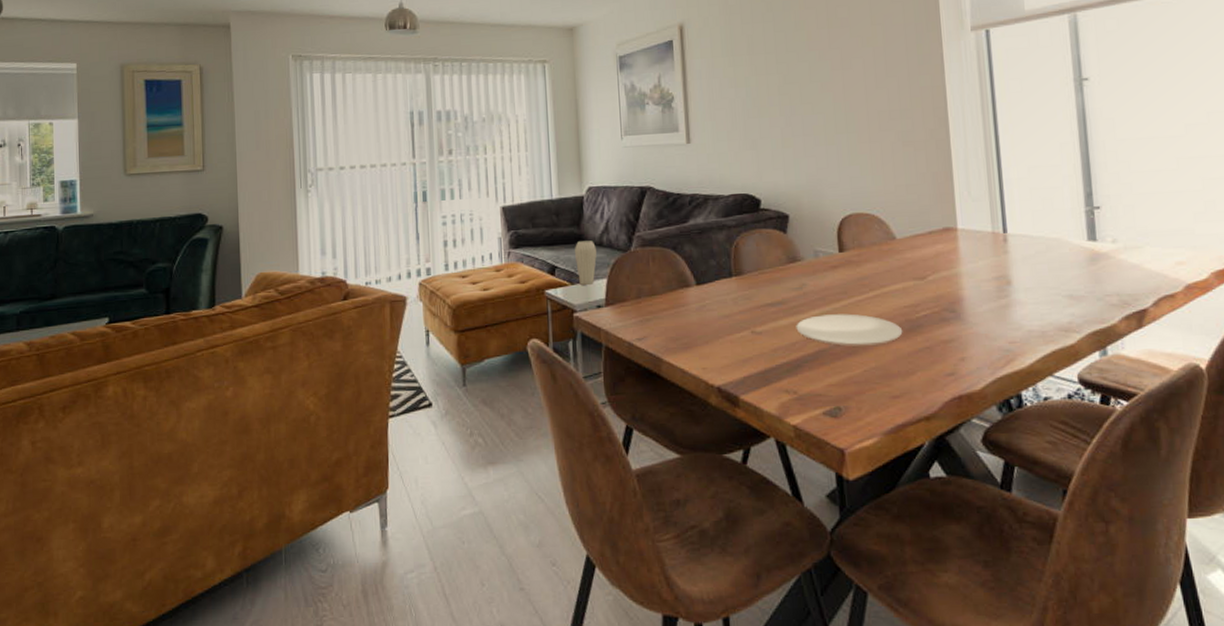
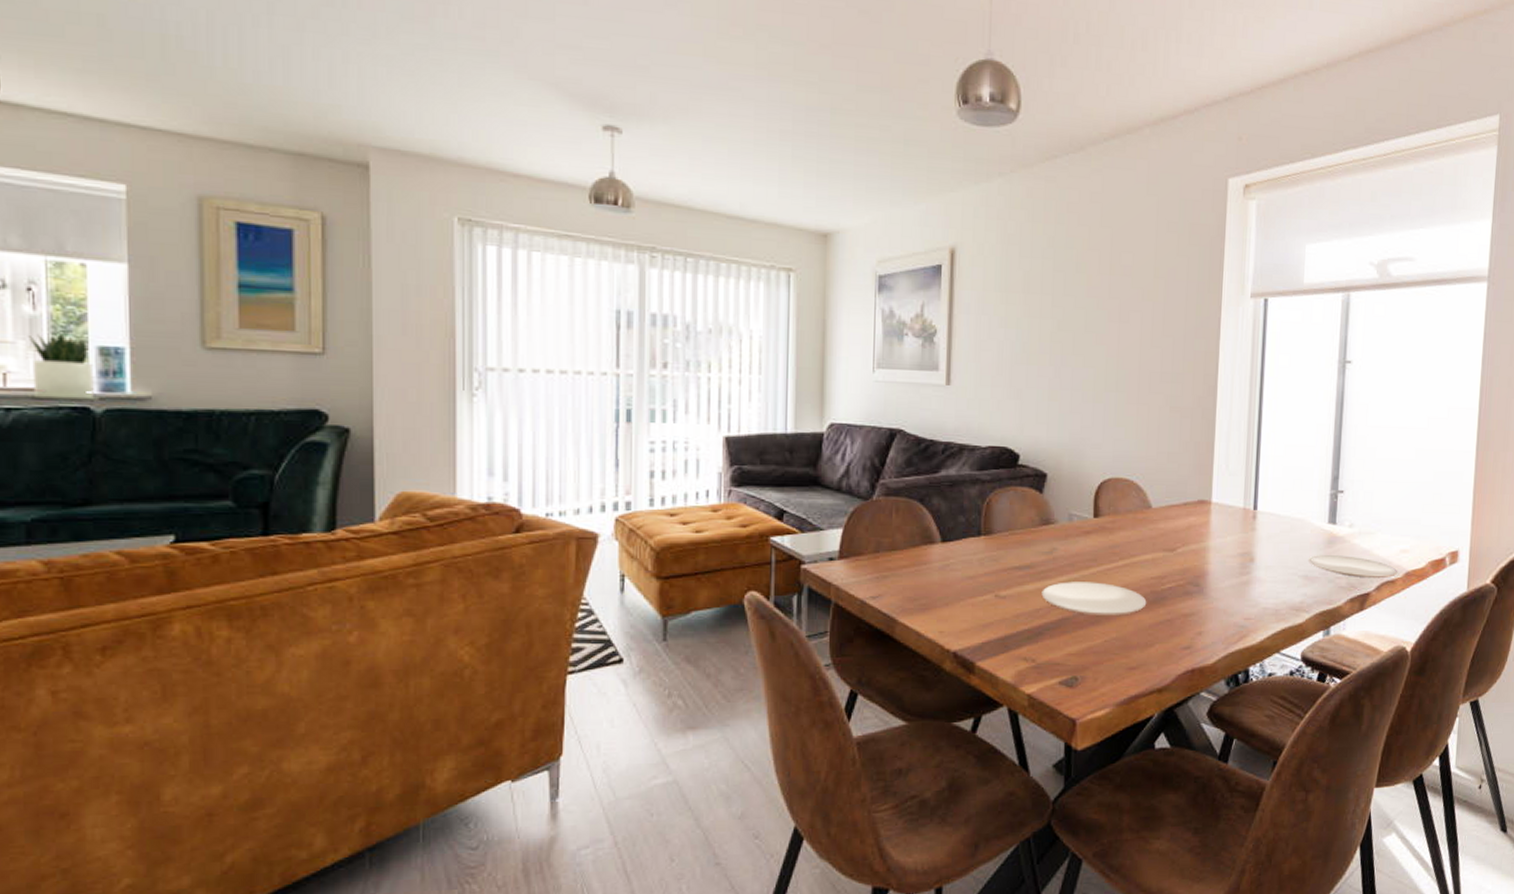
planter: none [18,173,61,224] -> present [27,332,100,402]
vase: present [574,240,597,286] -> none [807,484,833,535]
plate: none [1070,272,1177,294] -> present [1308,555,1398,577]

